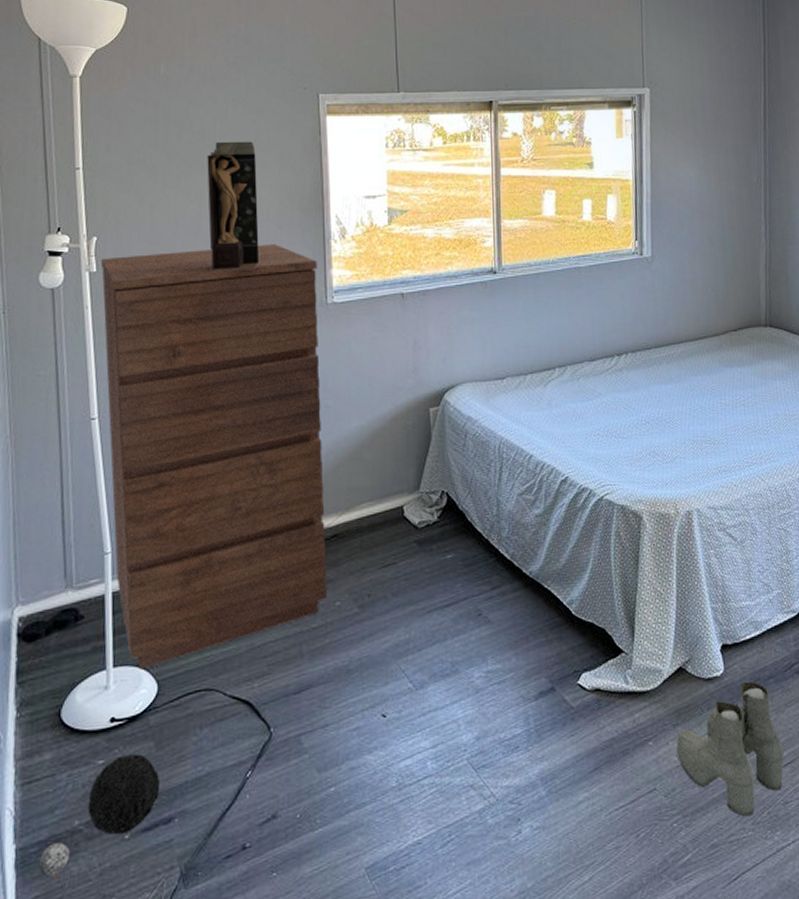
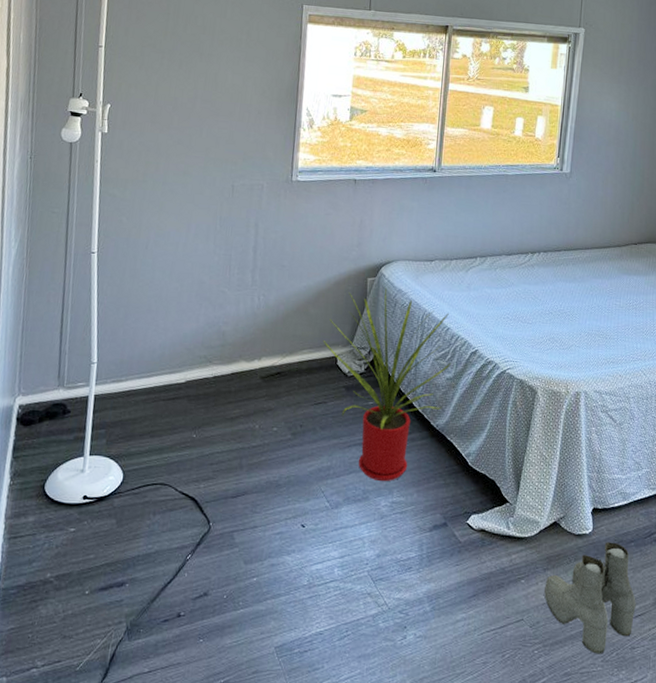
ball: present [40,754,159,879] -> none [16,527,117,617]
dresser: present [100,244,328,670] -> none [99,122,288,461]
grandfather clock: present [207,141,259,271] -> none [200,36,246,146]
house plant: none [384,417,539,649] -> present [323,288,451,482]

